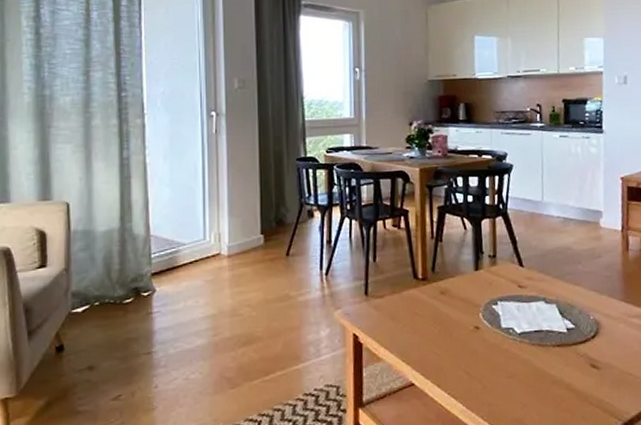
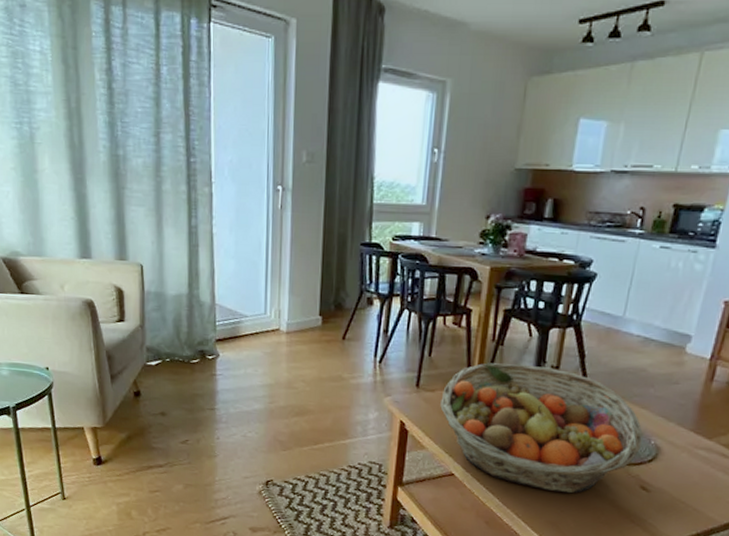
fruit basket: none [391,257,583,386] -> present [440,362,642,494]

